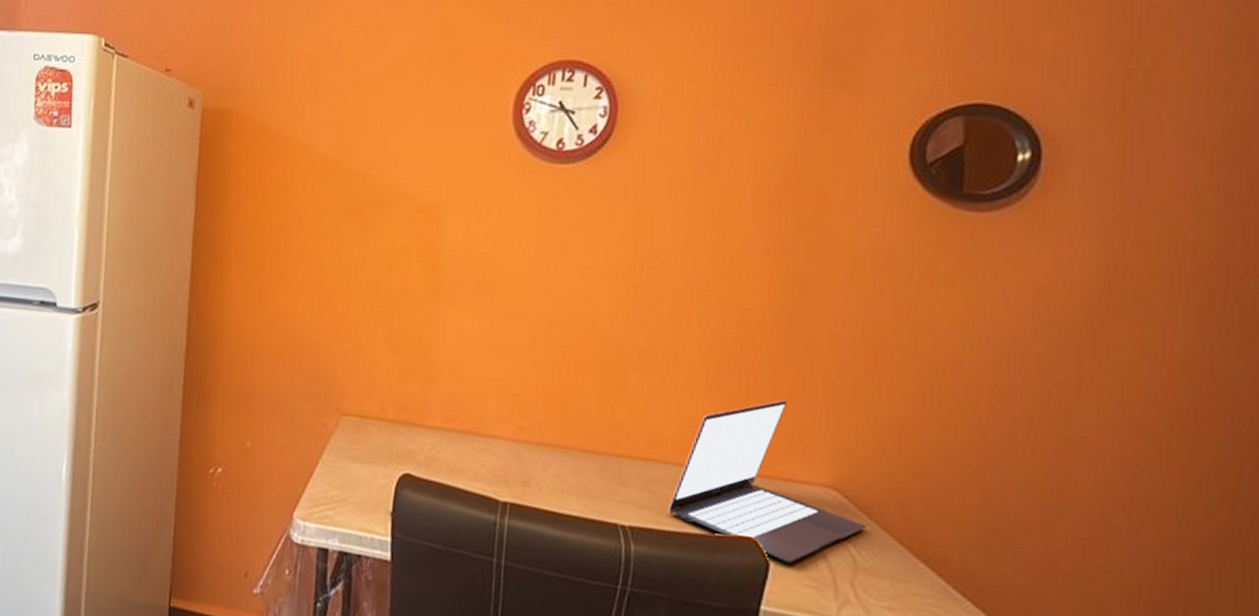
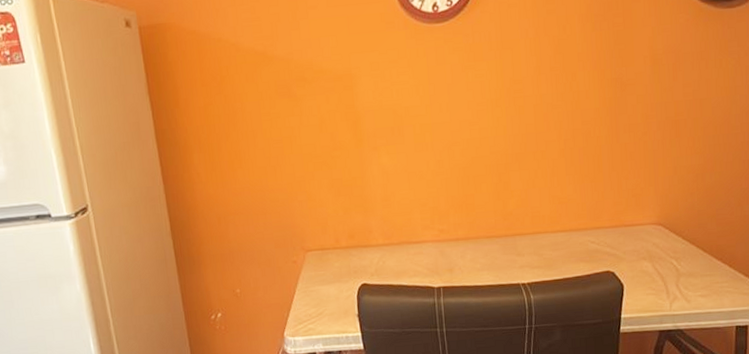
laptop: present [667,400,866,563] -> none [552,170,682,282]

